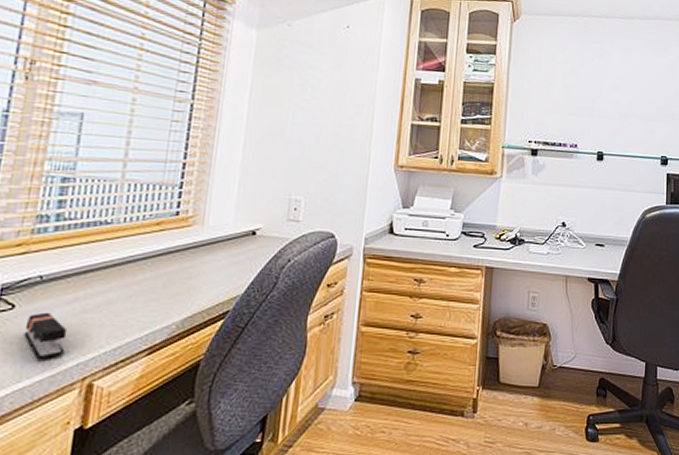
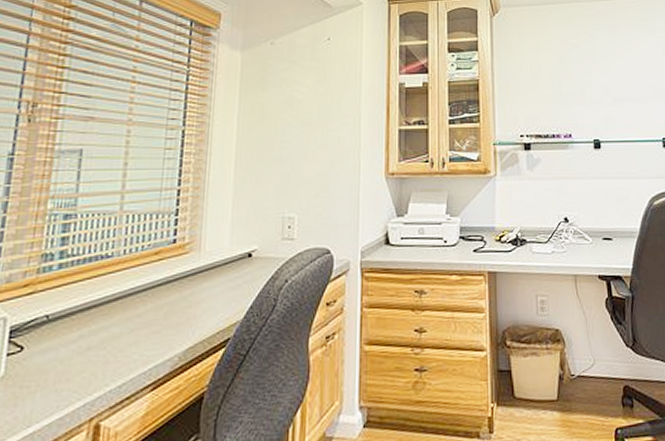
stapler: present [23,312,68,360] -> none [32,352,74,403]

